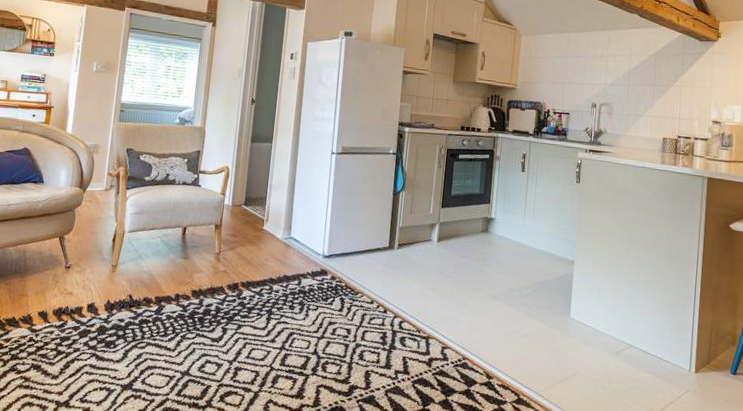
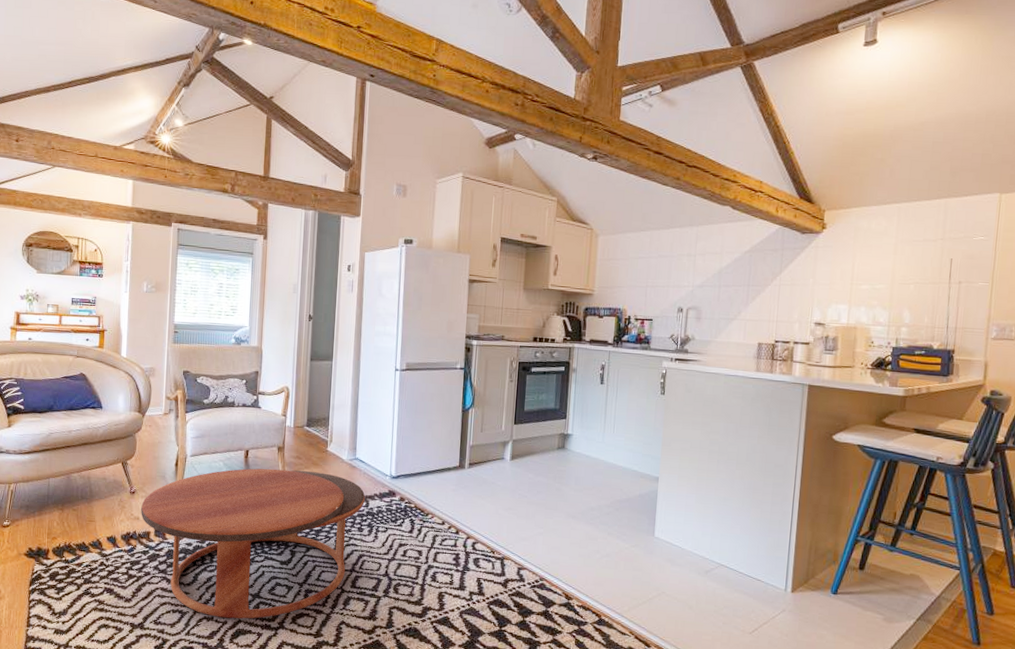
coffee table: none [74,245,298,397] -> present [141,468,365,619]

